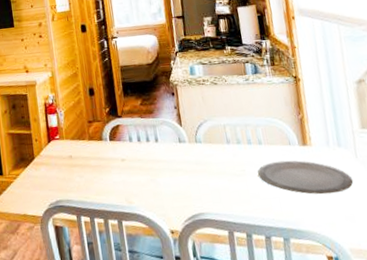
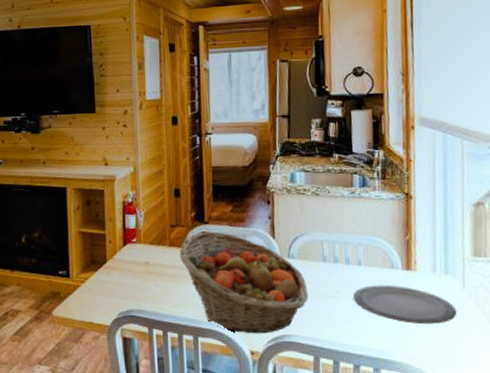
fruit basket: none [98,124,217,215] -> present [179,231,308,334]

